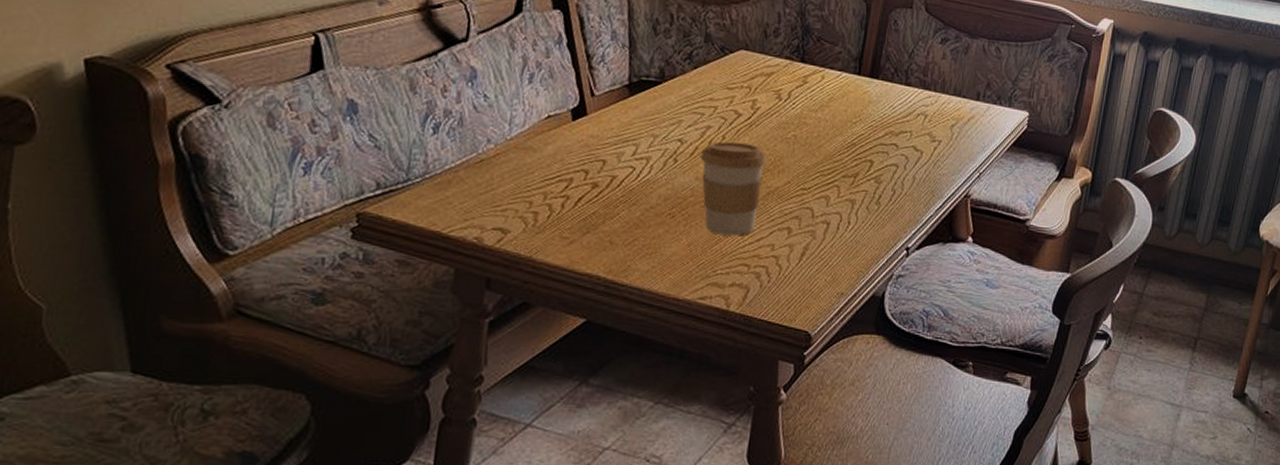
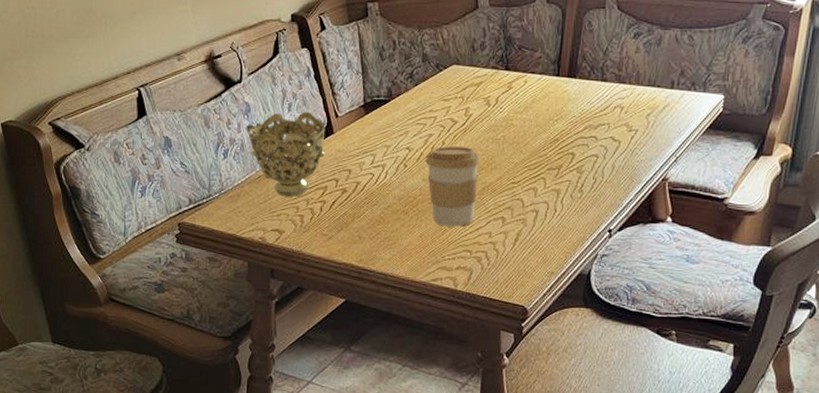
decorative bowl: none [469,83,577,189] -> present [246,111,326,197]

